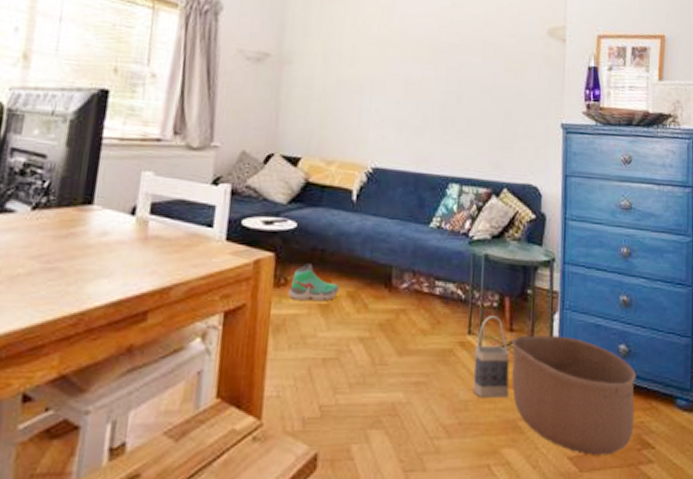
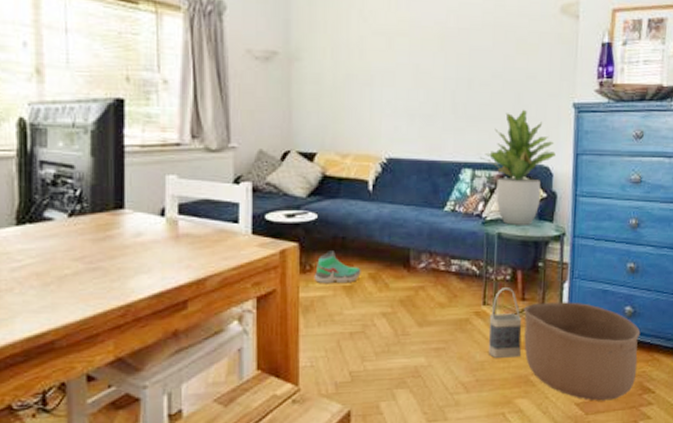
potted plant: none [467,126,544,248] -> present [479,109,556,225]

